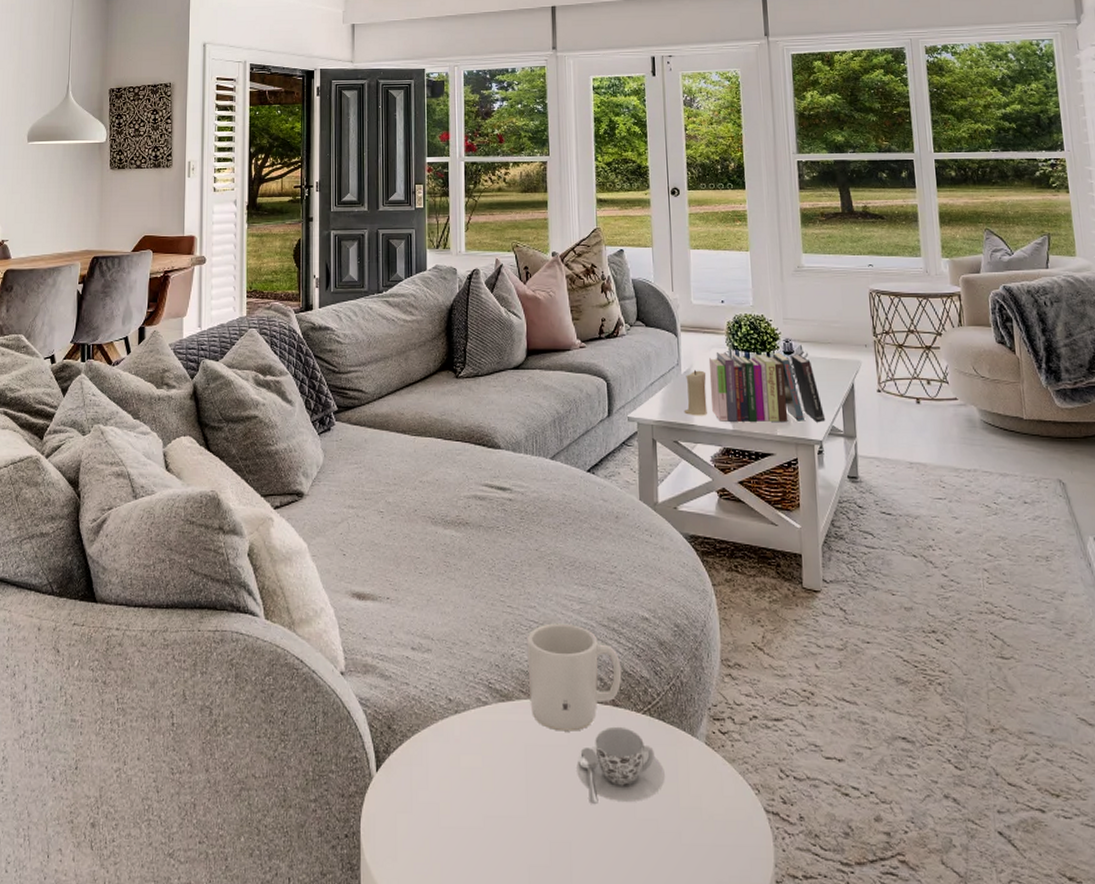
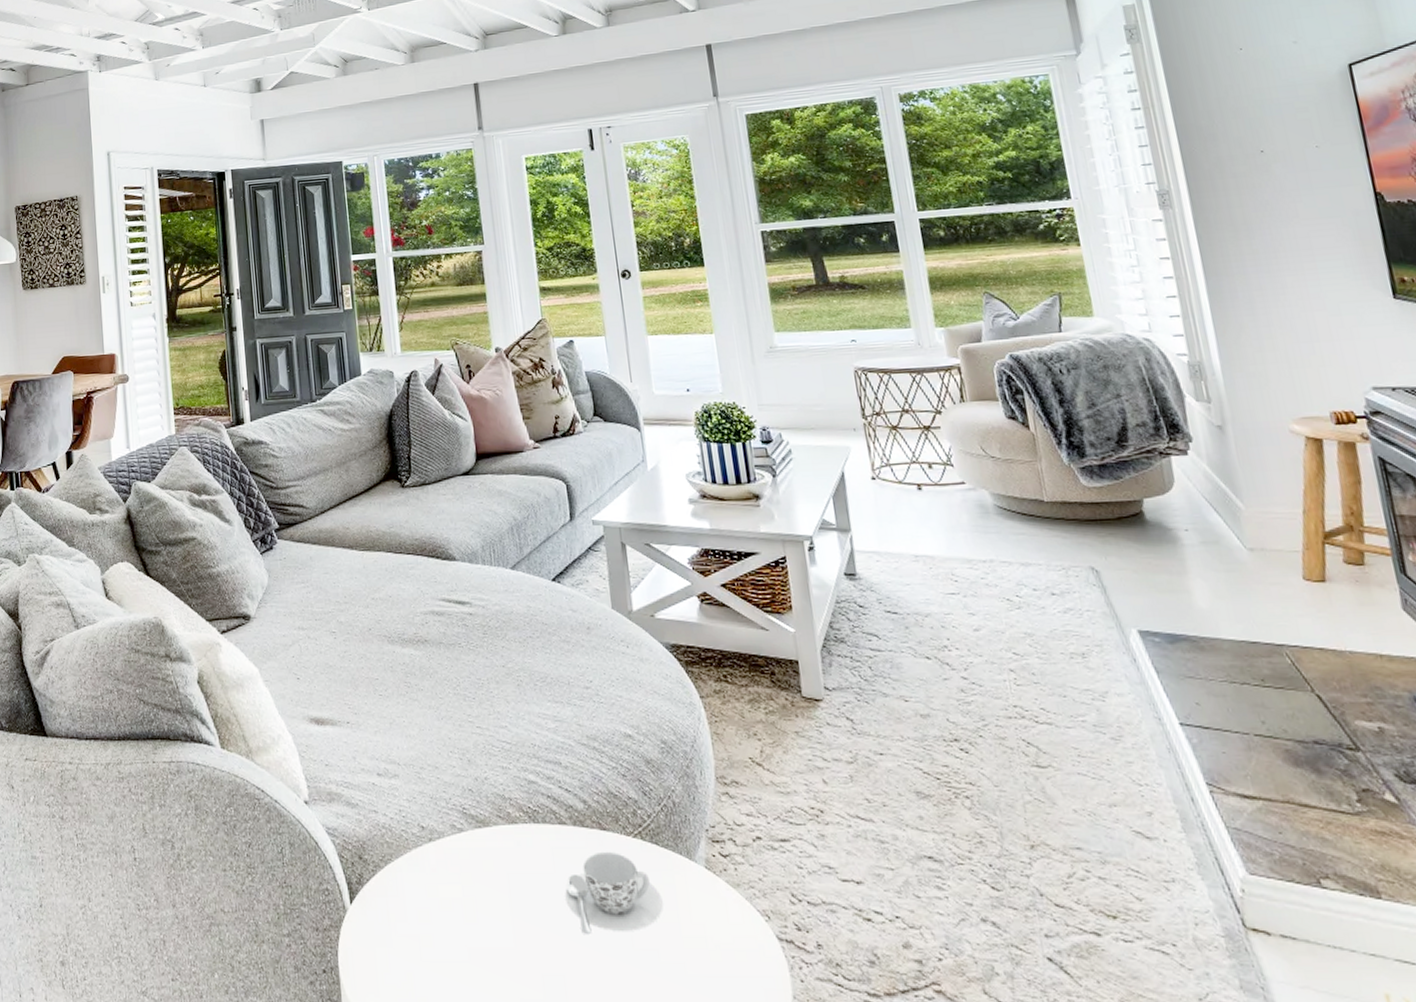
mug: present [527,623,622,731] -> none [500,743,608,858]
candle: present [684,370,707,416] -> none [653,466,680,516]
books: present [709,352,826,423] -> none [678,442,815,520]

